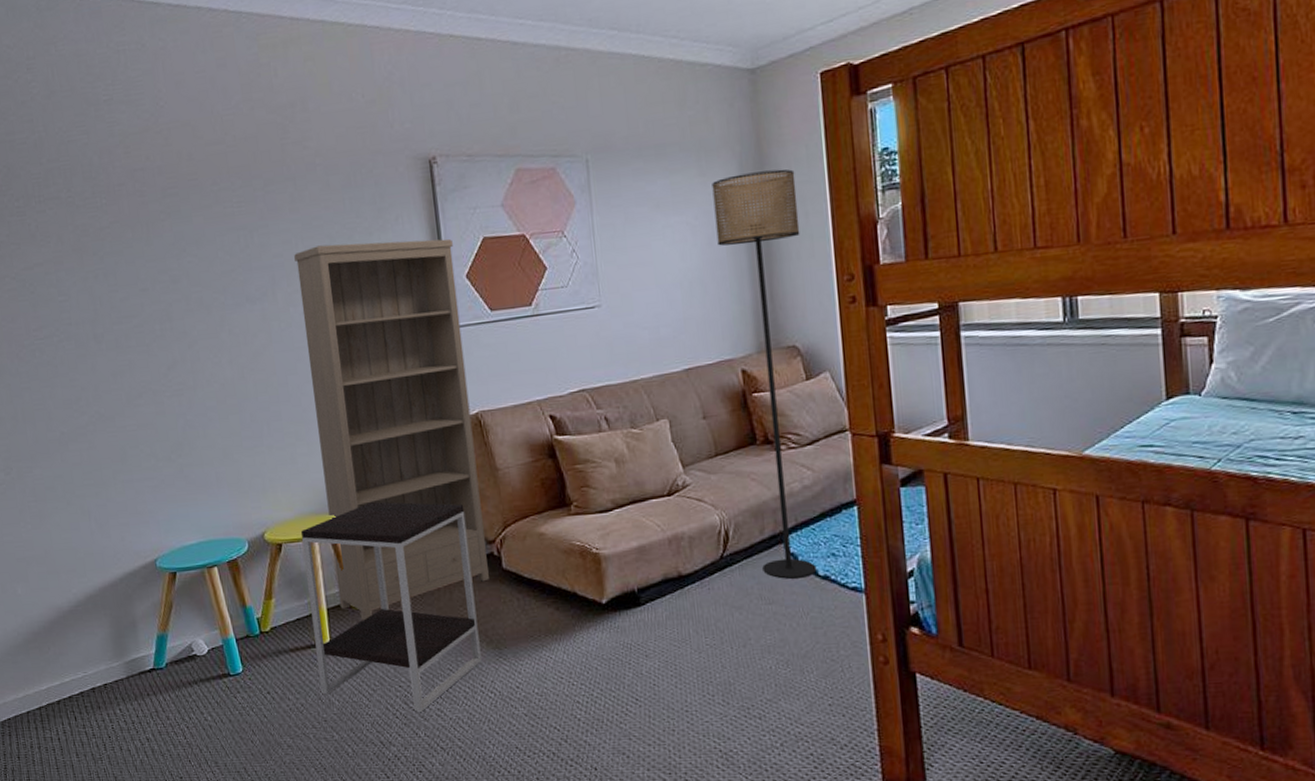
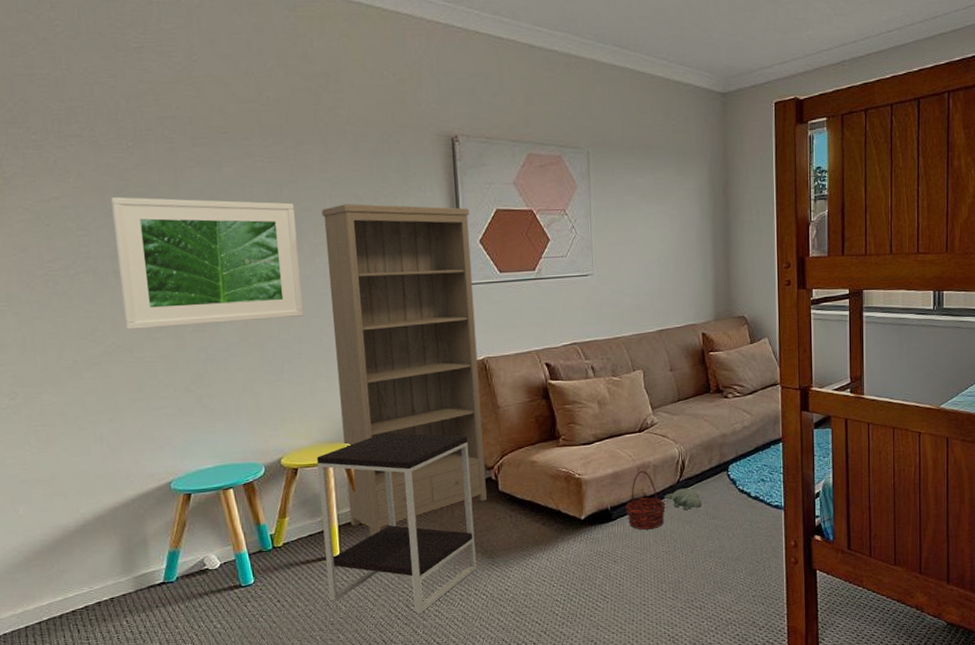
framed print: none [88,250,282,397] -> present [111,197,305,330]
basket: none [656,543,708,617] -> present [625,470,666,530]
plush toy: none [704,565,755,593] -> present [664,488,703,510]
floor lamp: present [712,169,817,579] -> none [687,175,753,499]

